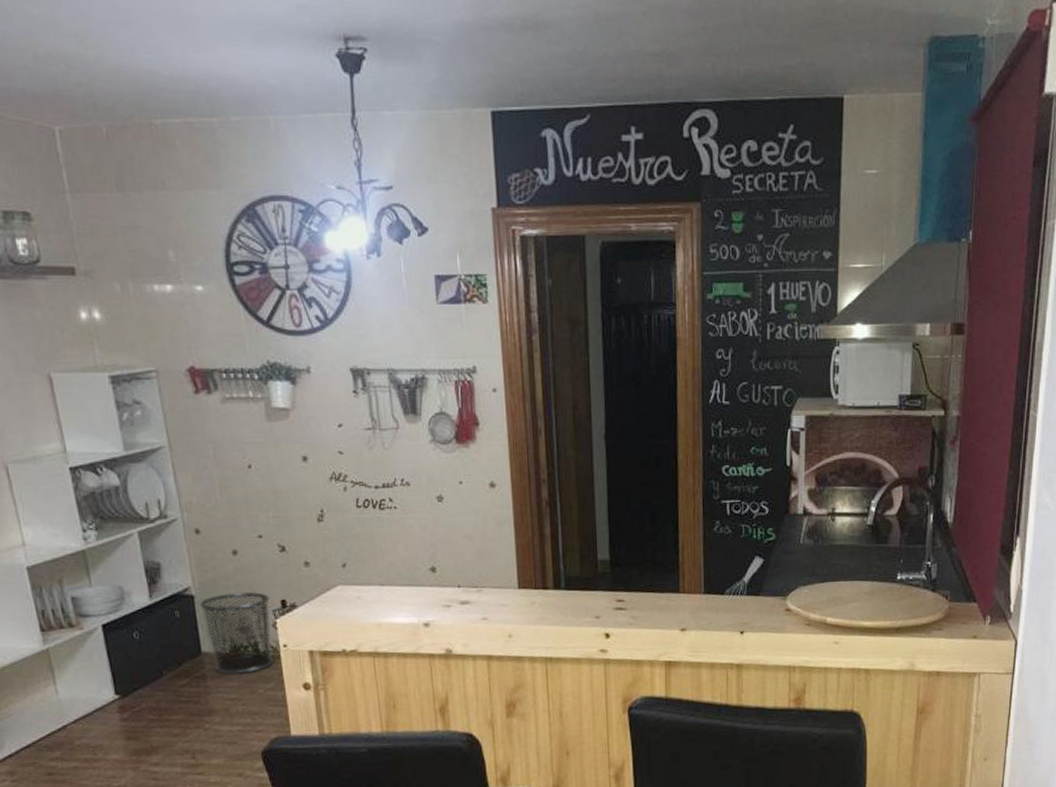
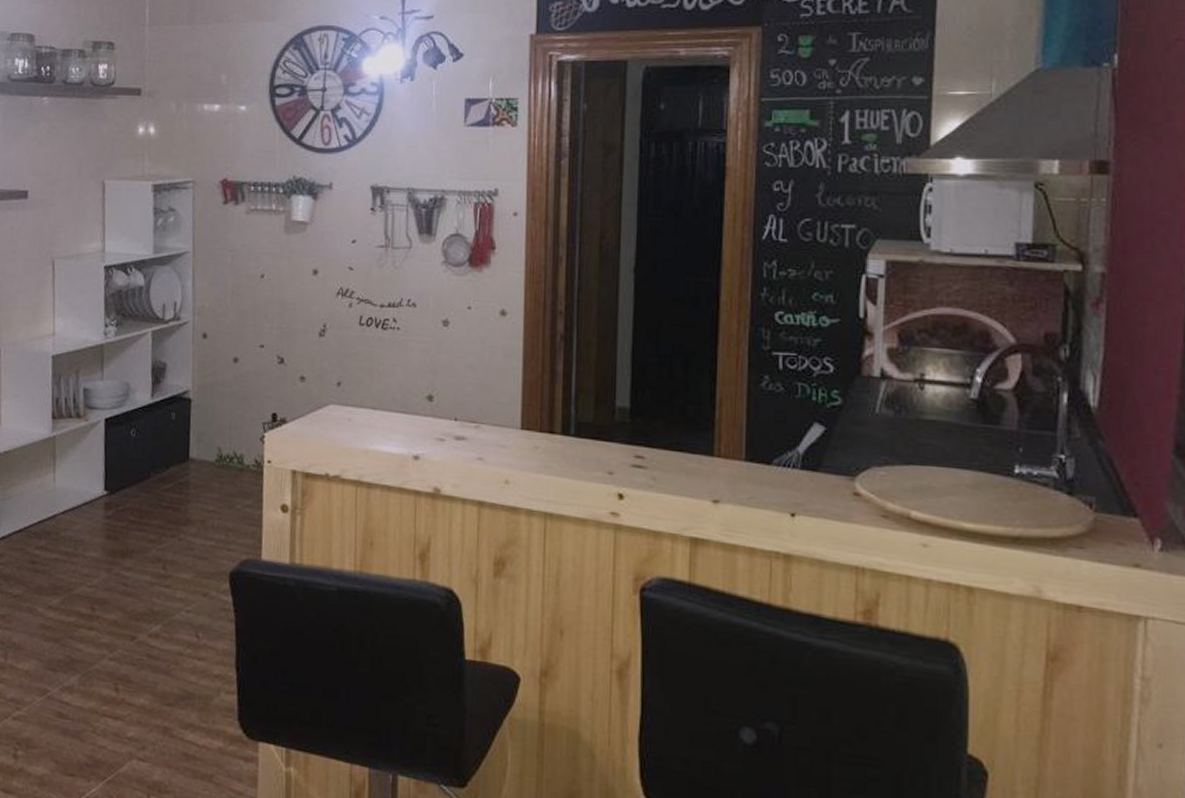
waste bin: present [199,591,273,674] -> none [195,400,262,486]

